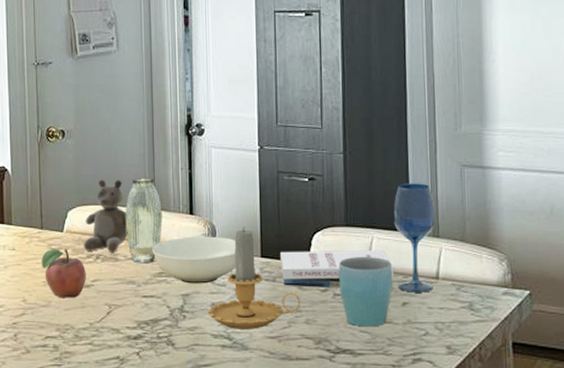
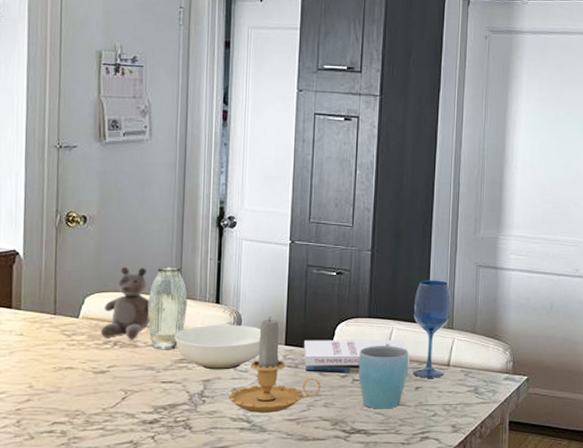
fruit: present [41,249,86,298] -> none [52,335,102,384]

